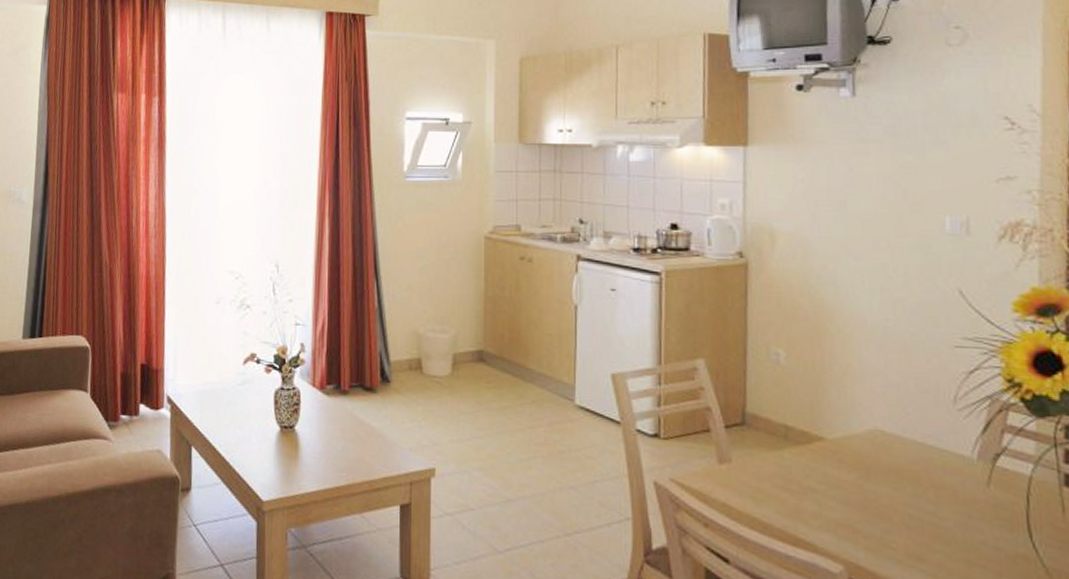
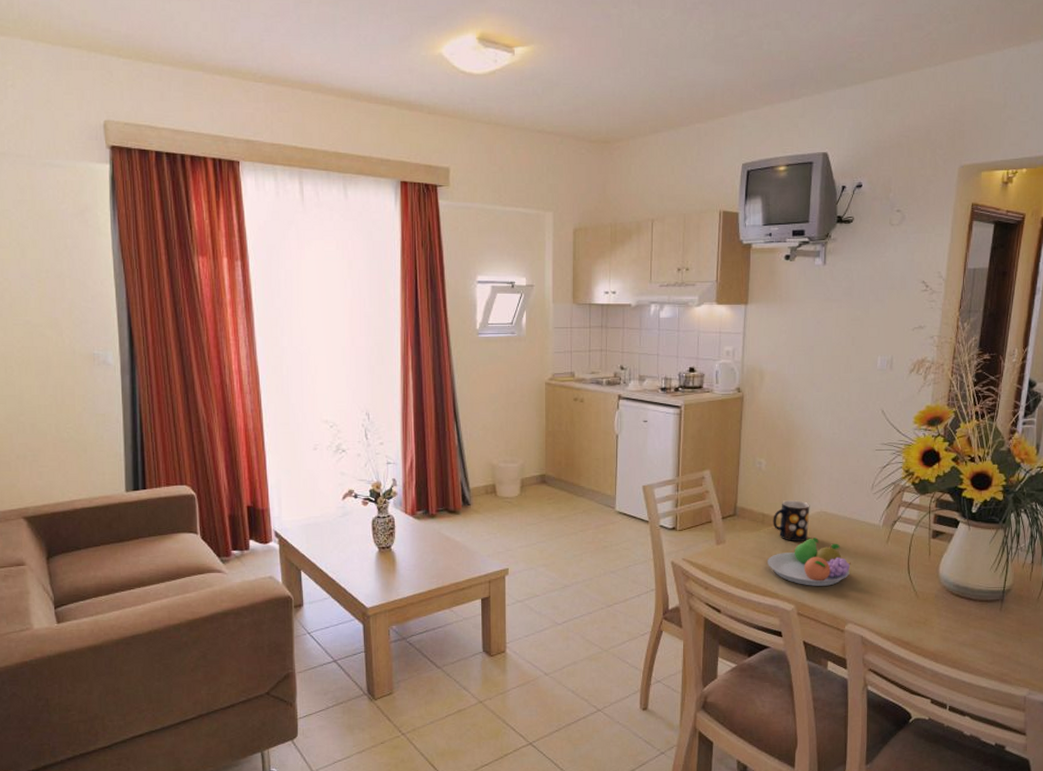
fruit bowl: none [795,467,930,543] -> present [766,538,851,586]
mug: none [801,409,858,472] -> present [773,500,810,542]

